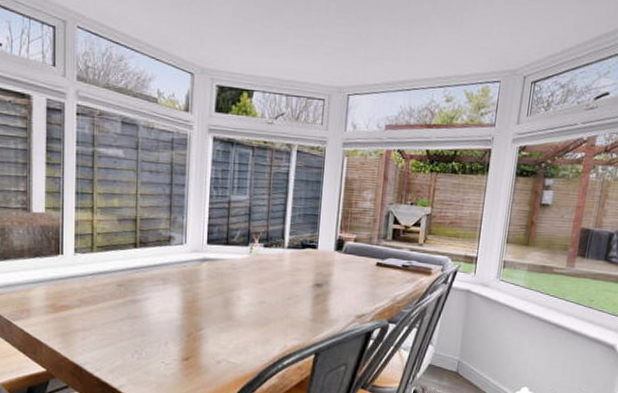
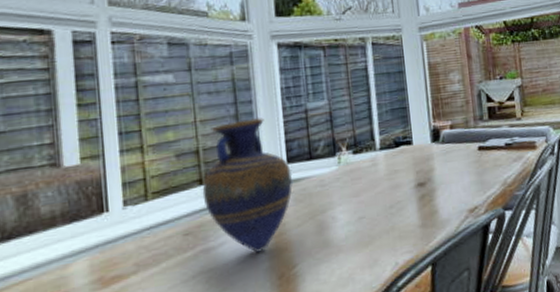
vase: none [136,200,210,312] -> present [202,118,293,253]

